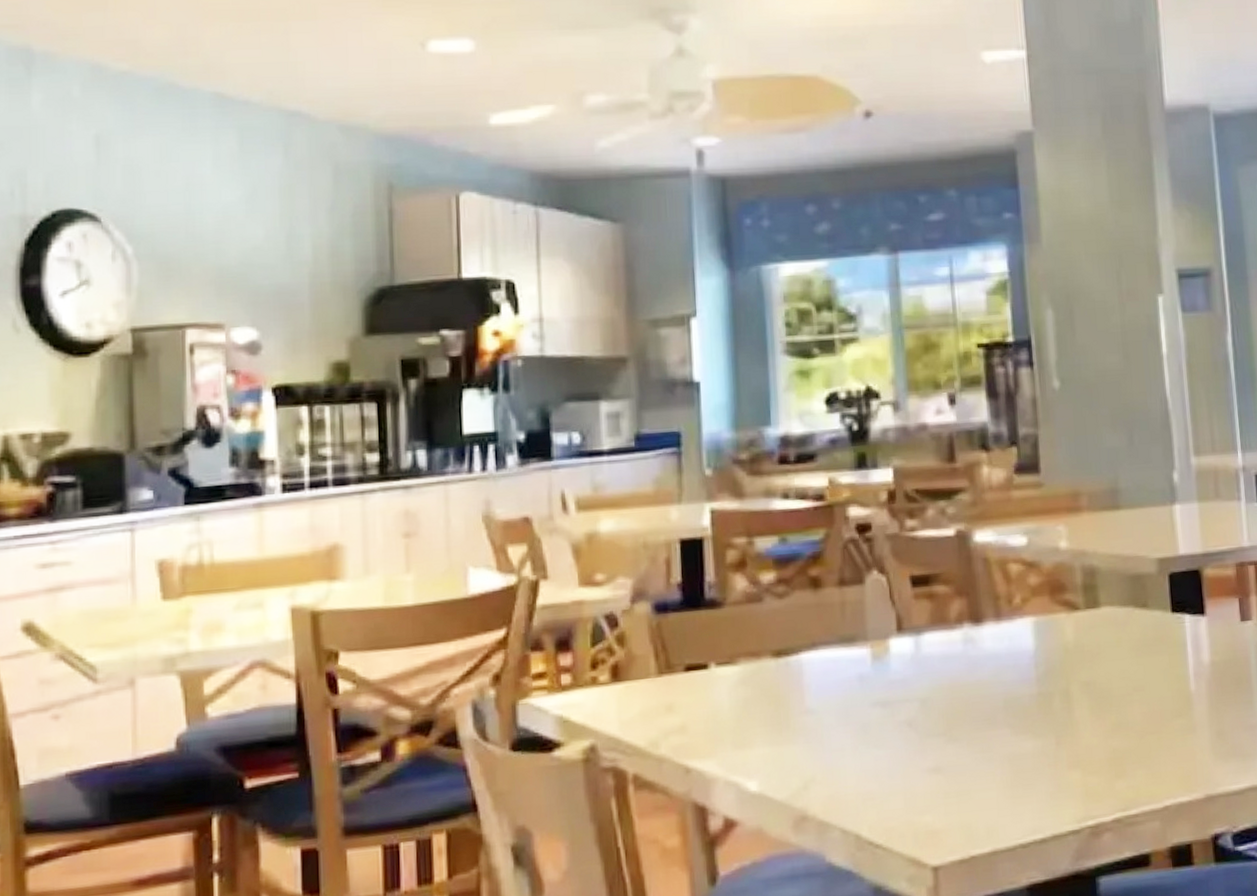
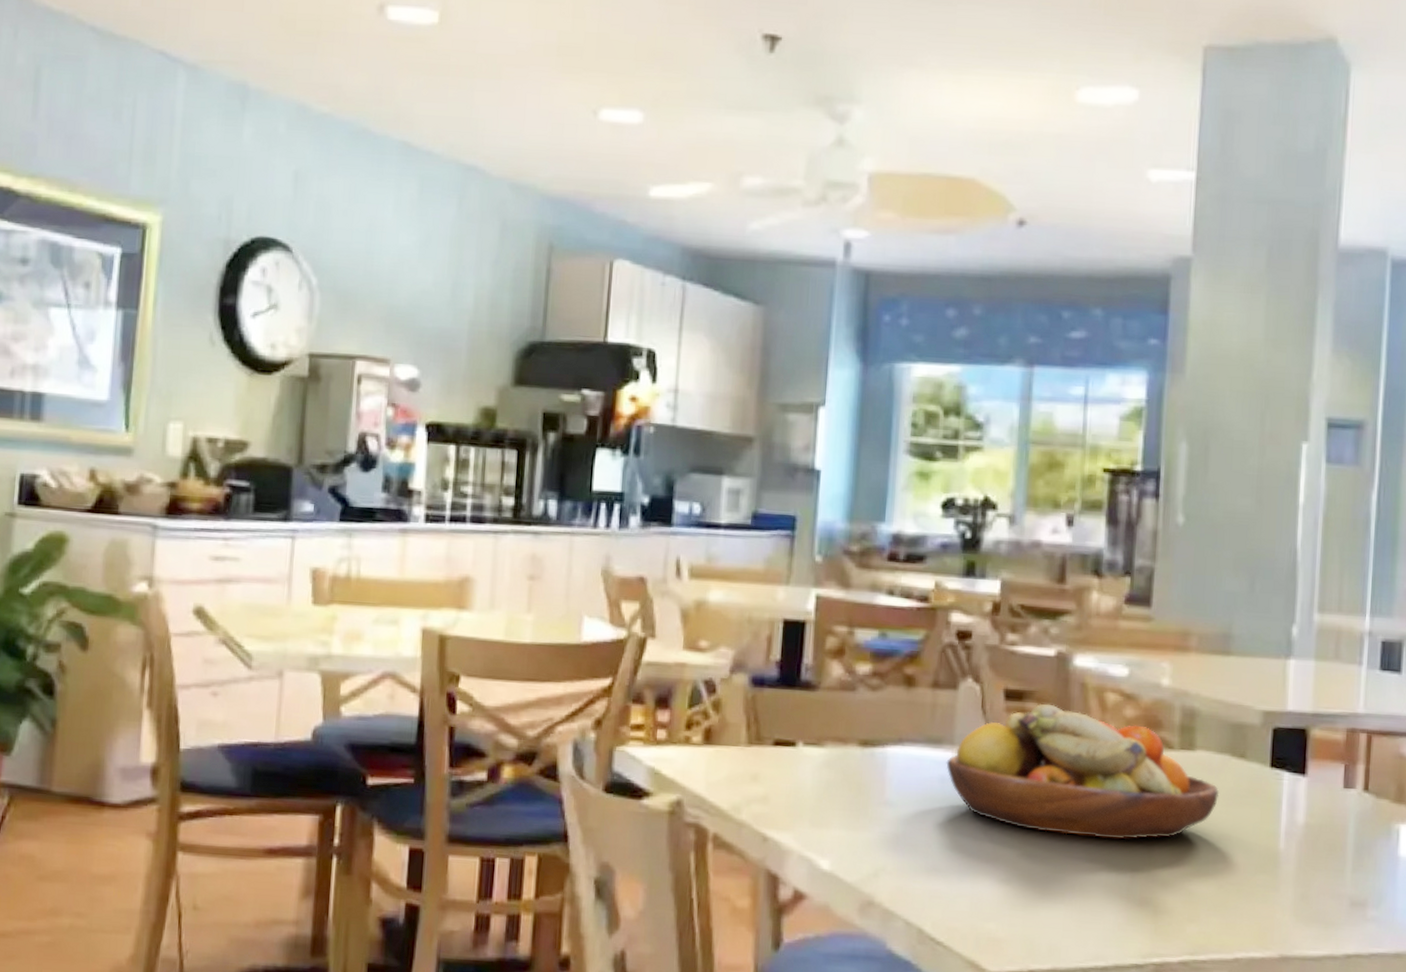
fruit bowl: none [862,584,1128,714] -> present [946,703,1220,839]

